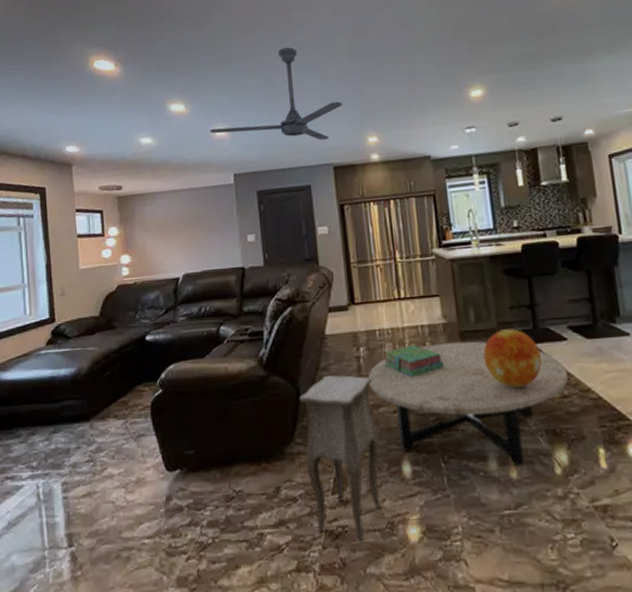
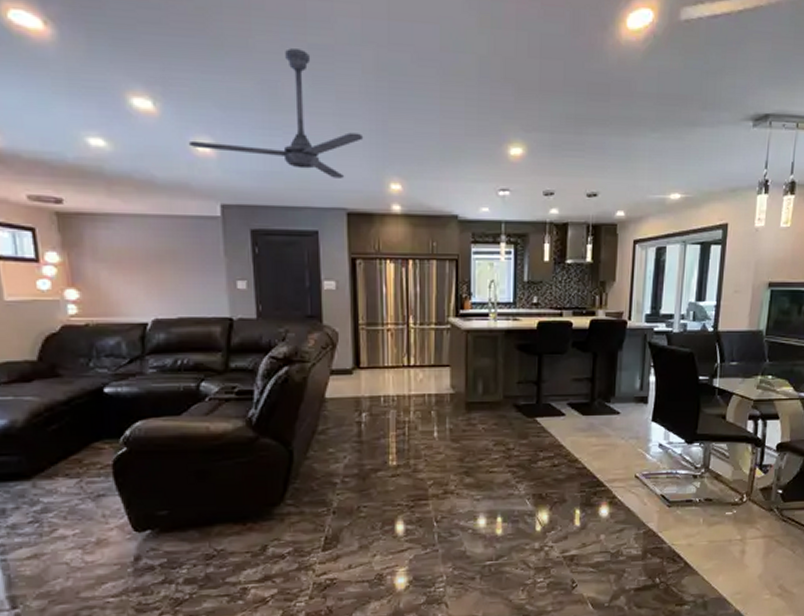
side table: present [299,375,381,542] -> none [292,438,375,592]
coffee table: present [368,341,569,466] -> none [368,412,561,524]
stack of books: present [384,345,444,377] -> none [386,413,446,444]
decorative sphere: present [483,329,543,388] -> none [486,402,540,457]

